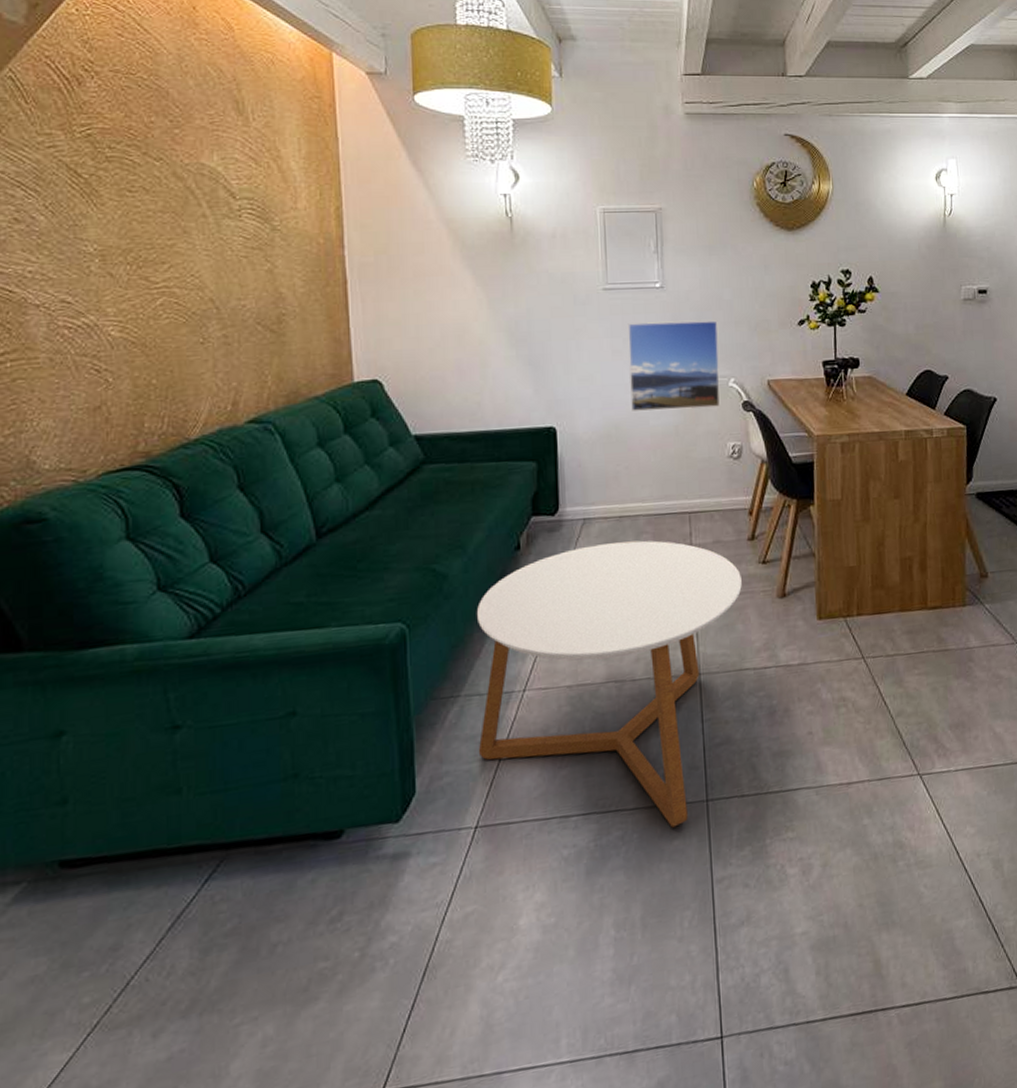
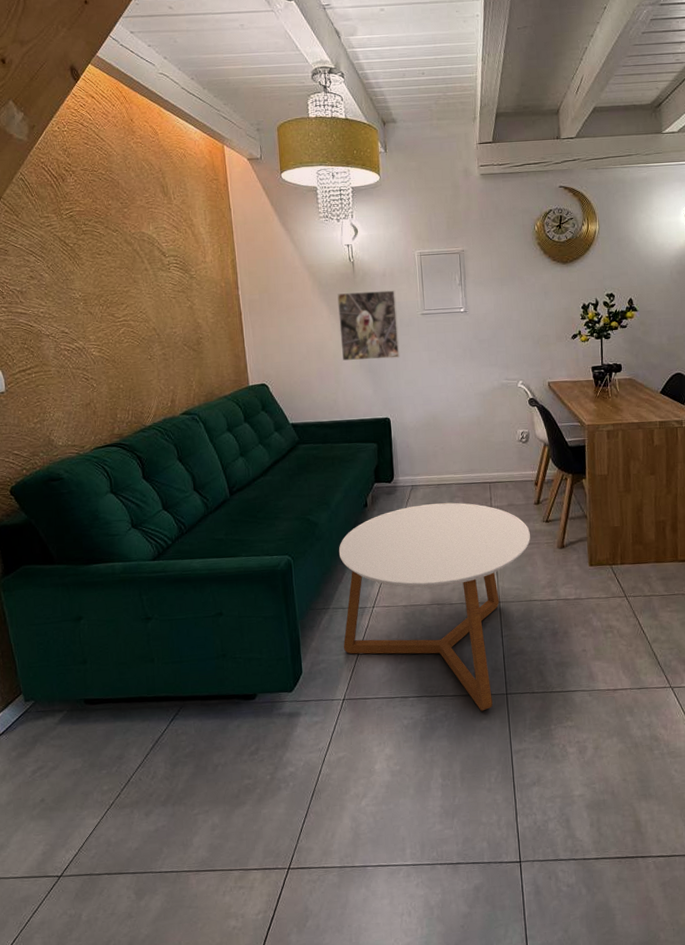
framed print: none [487,256,573,349] -> present [337,290,400,361]
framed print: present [627,320,721,411] -> none [440,336,512,406]

